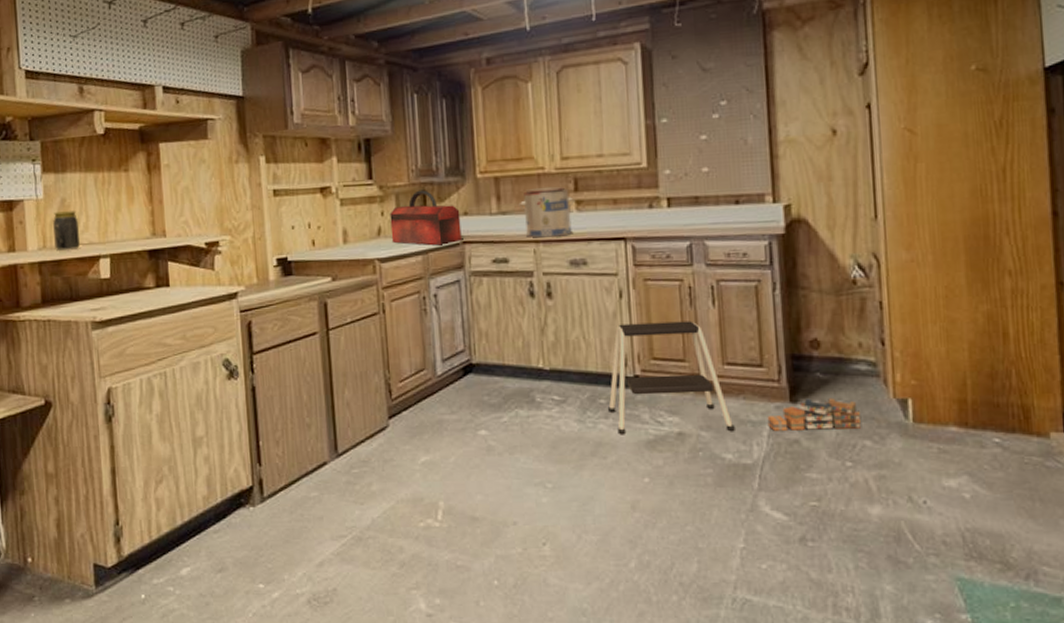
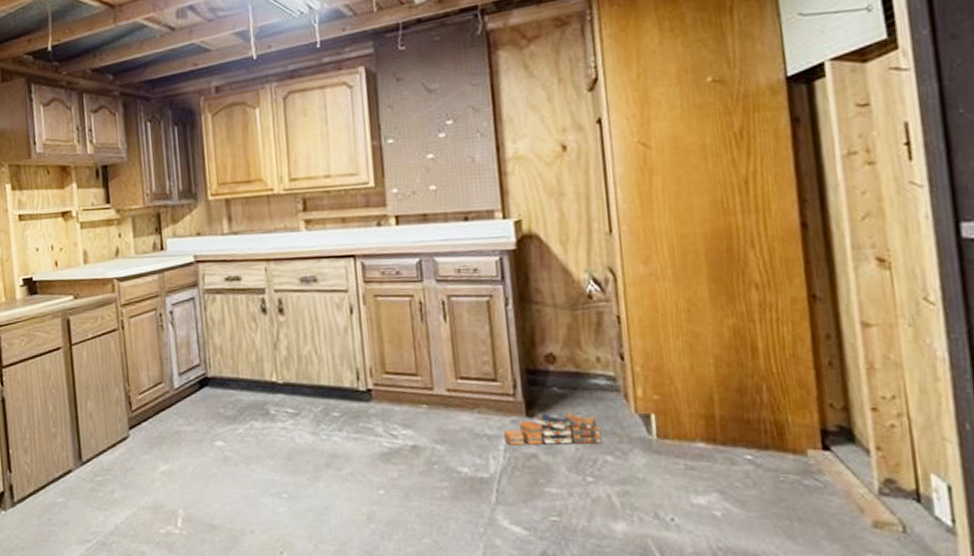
toolbox: present [390,190,462,246] -> none [127,212,196,265]
paint can: present [519,186,574,239] -> none [249,206,304,257]
step stool: present [608,321,735,435] -> none [342,335,470,448]

